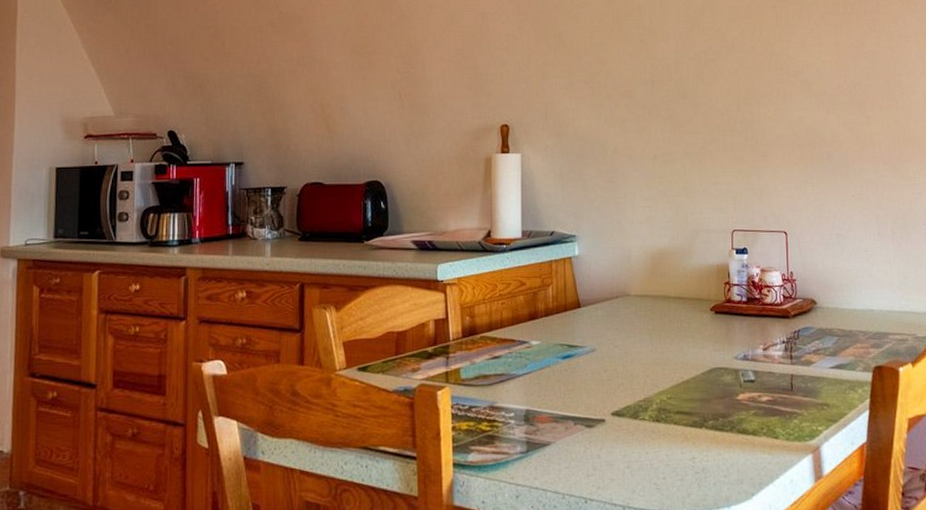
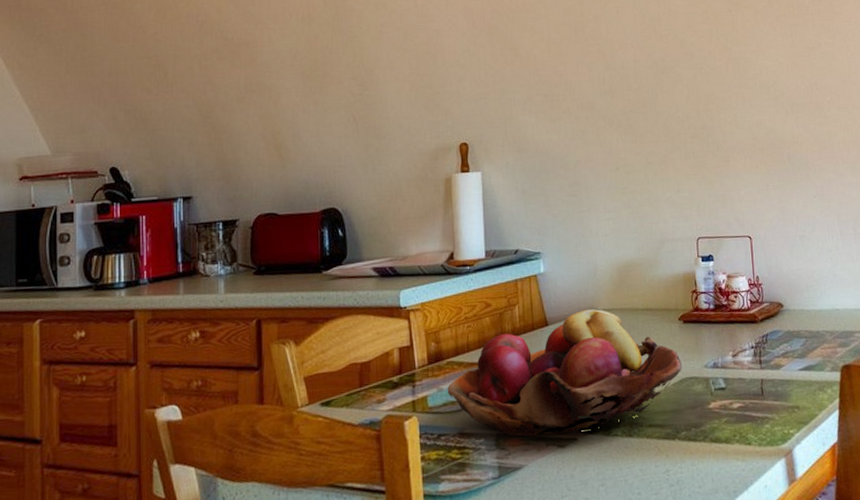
fruit basket: none [480,294,712,415] -> present [447,309,682,437]

